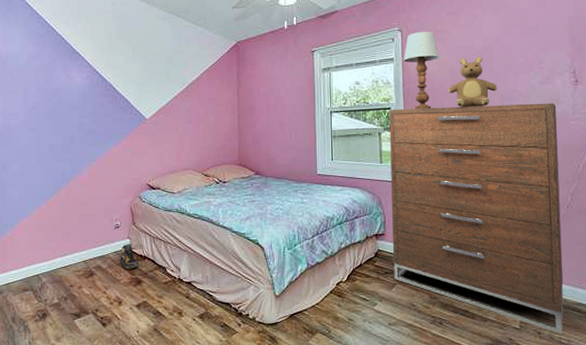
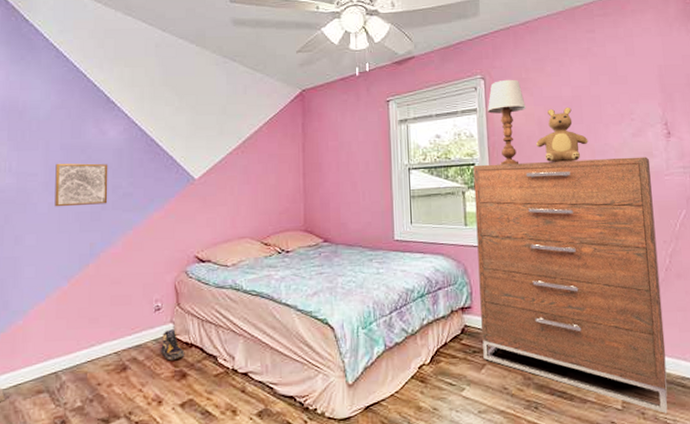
wall art: none [33,104,75,141] -> present [54,163,108,207]

